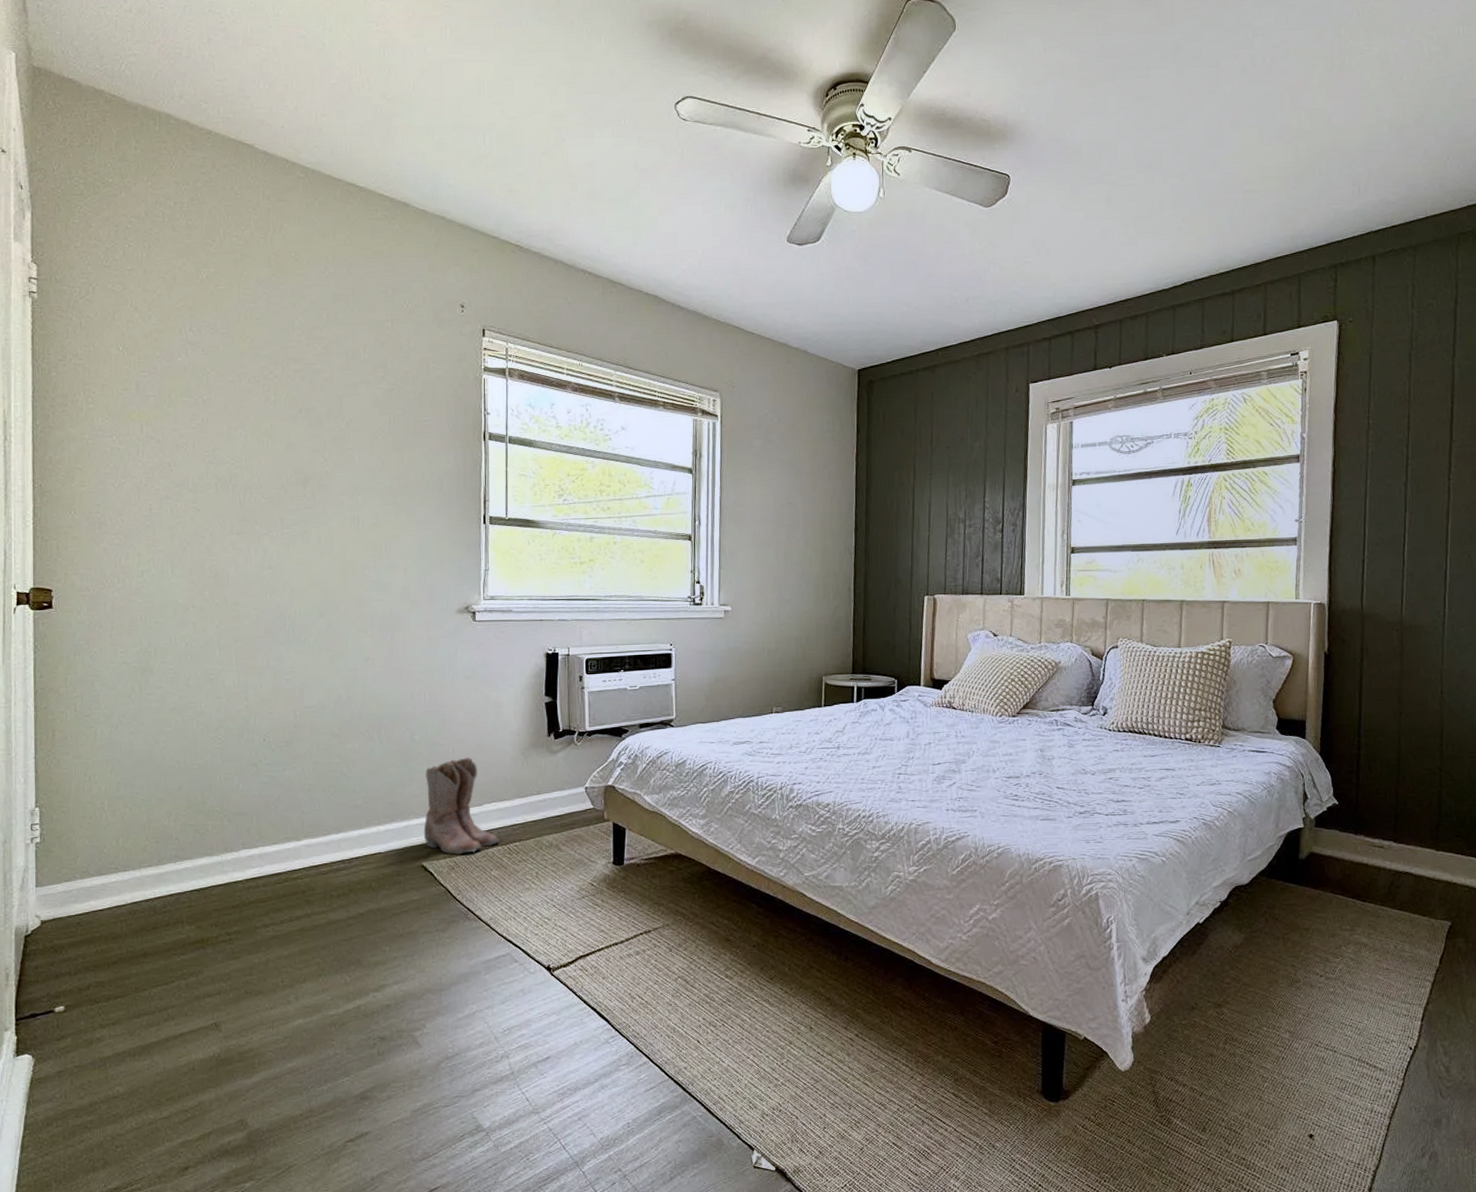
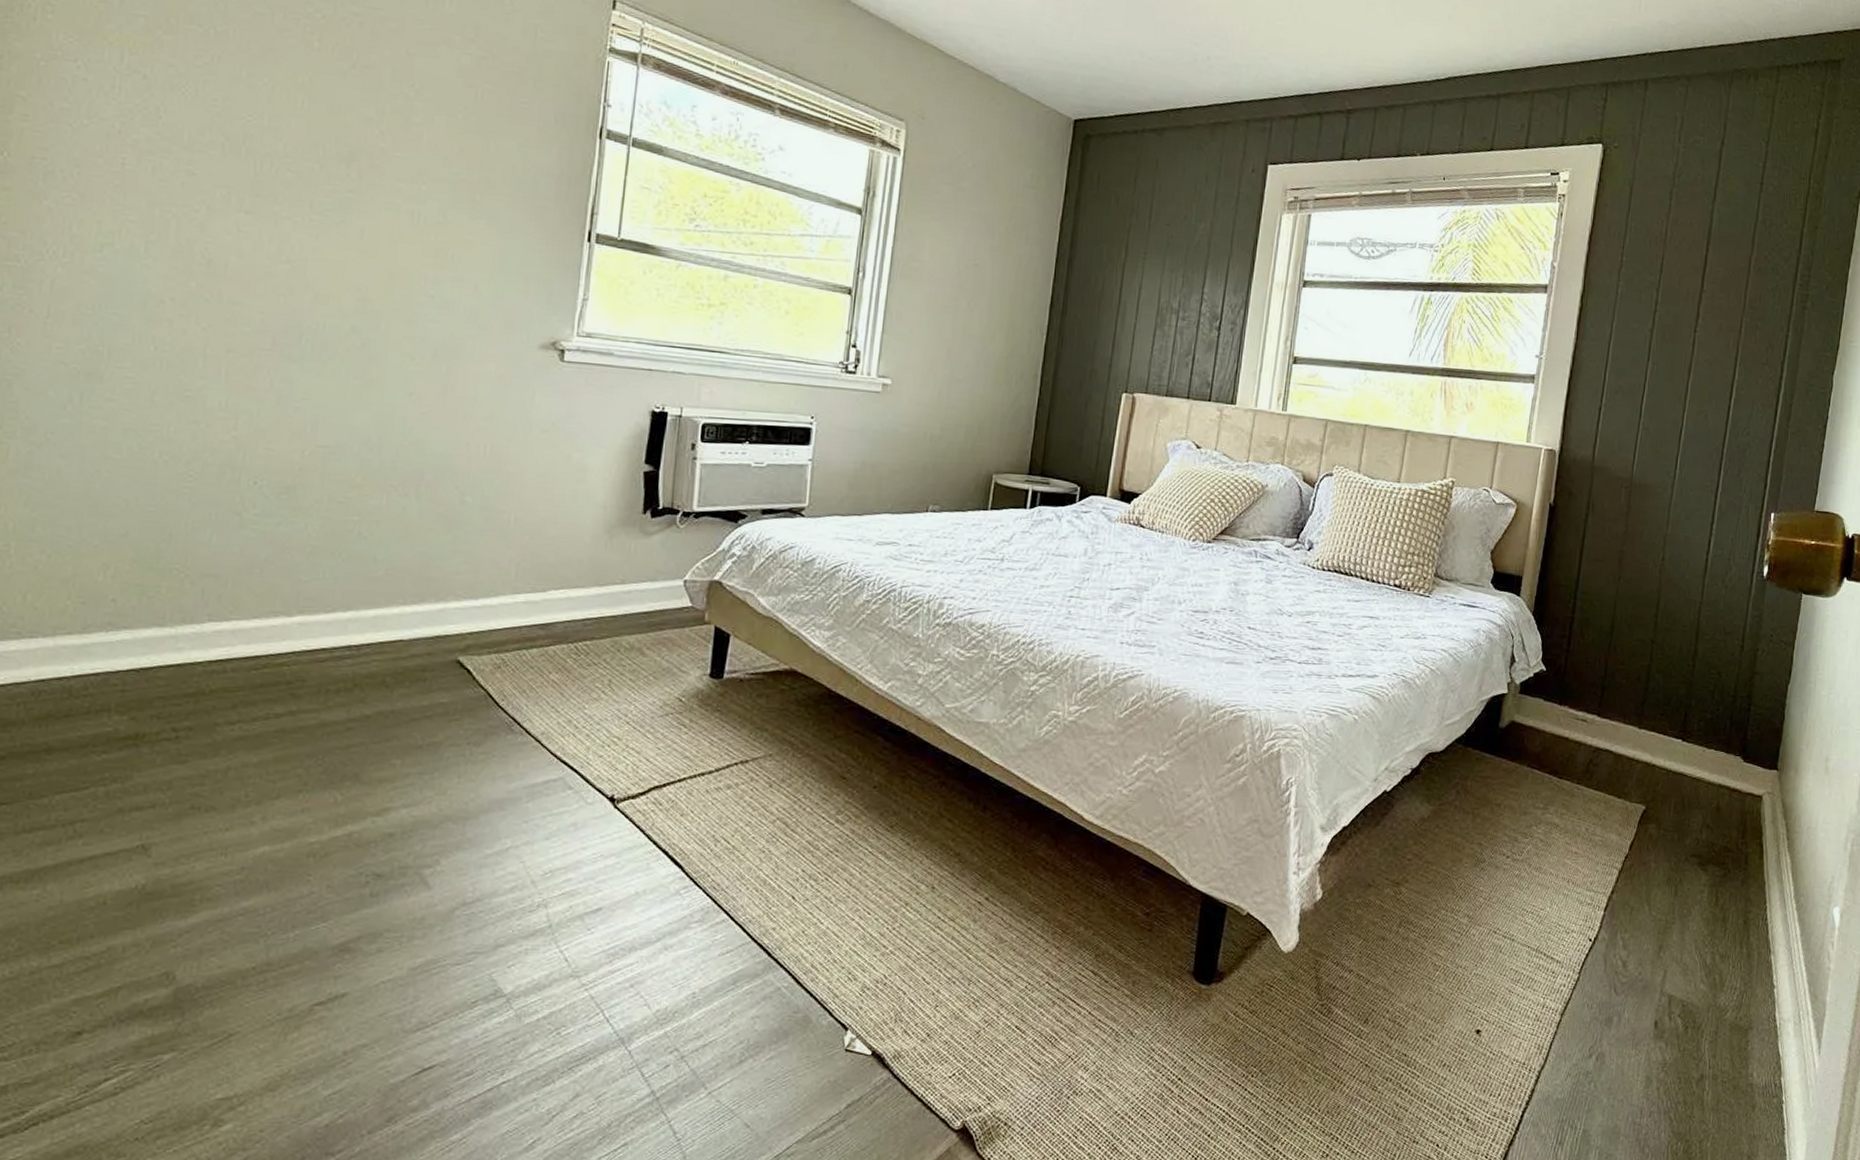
boots: present [423,757,500,855] -> none [464,530,566,650]

